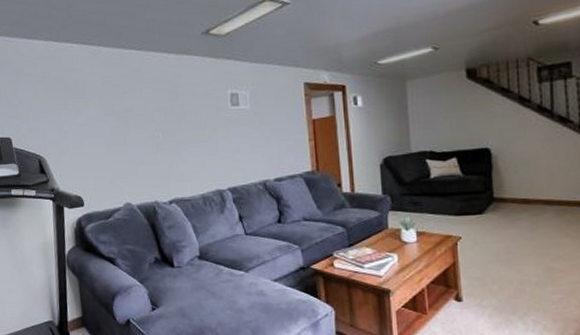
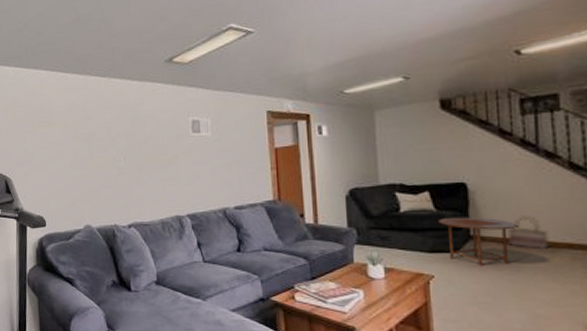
side table: none [465,180,535,227] -> present [438,217,518,267]
basket: none [526,176,562,209] -> present [507,214,549,250]

